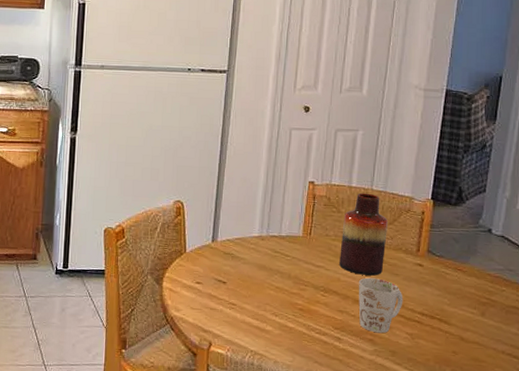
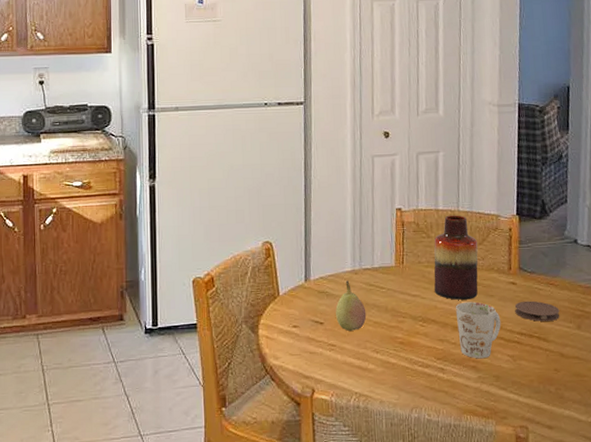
fruit: none [239,245,269,293] -> present [336,281,367,331]
coaster: none [419,283,465,305] -> present [514,301,560,321]

